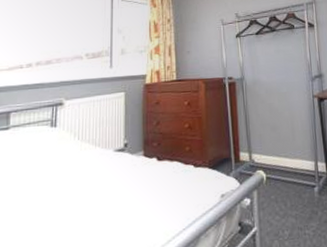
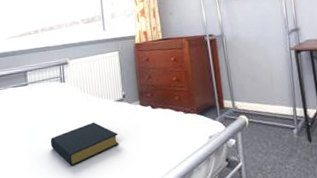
hardback book: none [27,176,114,234] -> present [50,122,120,167]

